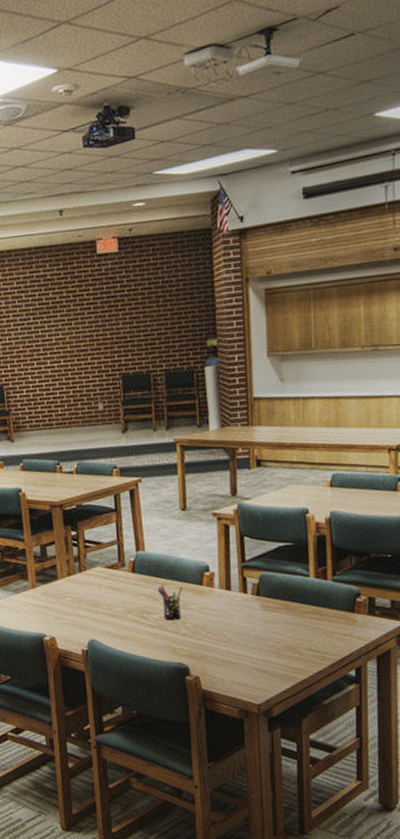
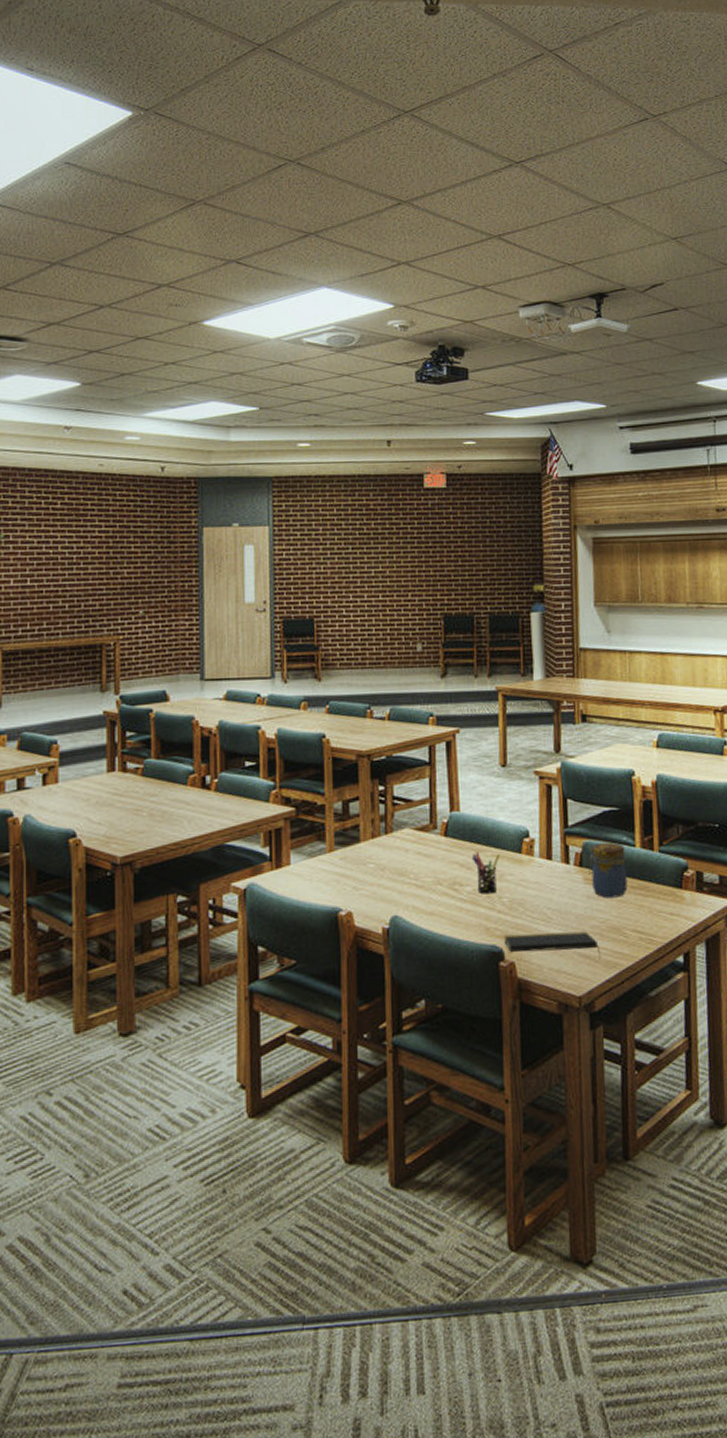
notepad: none [188,650,277,674] -> present [503,931,600,960]
jar: none [265,573,302,622] -> present [588,842,628,898]

